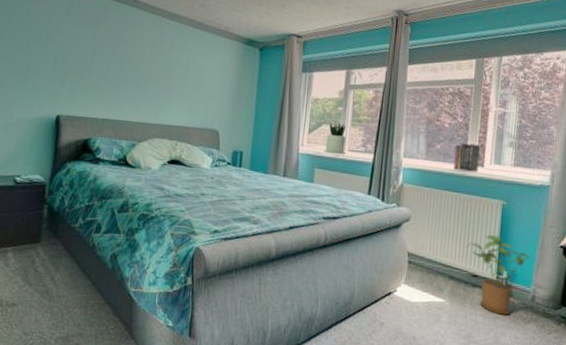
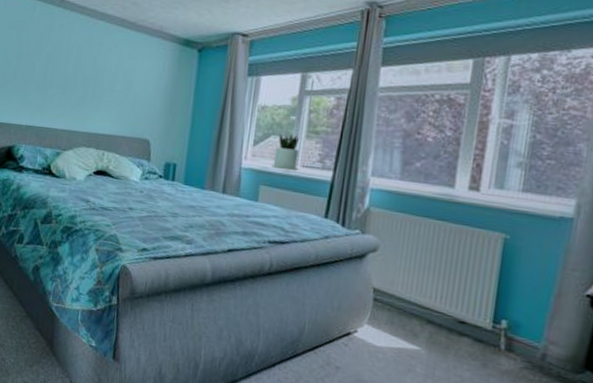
books: present [453,143,480,173] -> none [437,161,476,198]
house plant: present [465,235,529,315] -> none [450,274,540,374]

